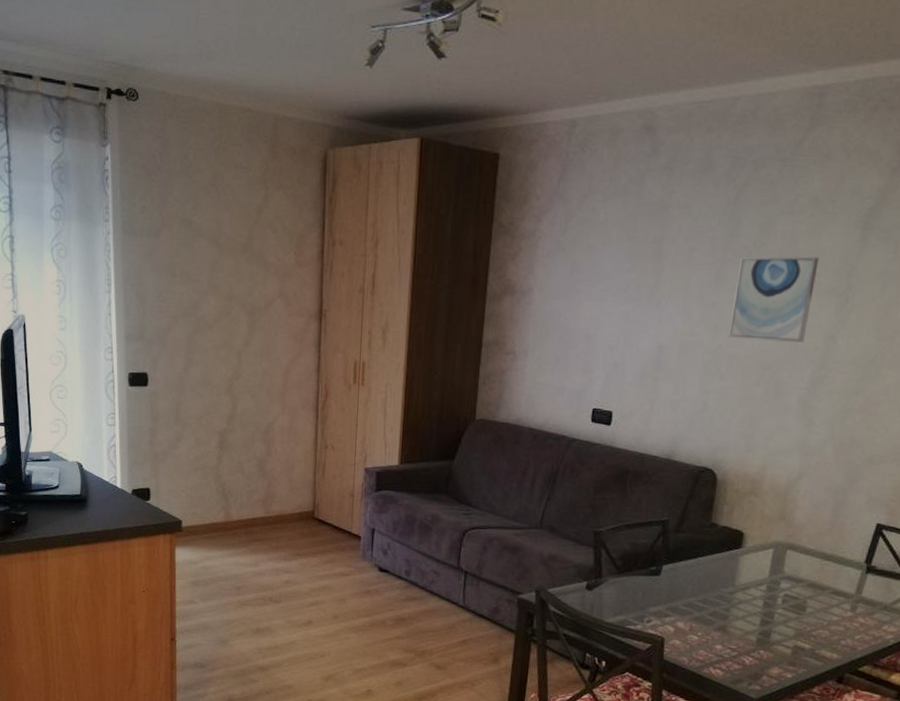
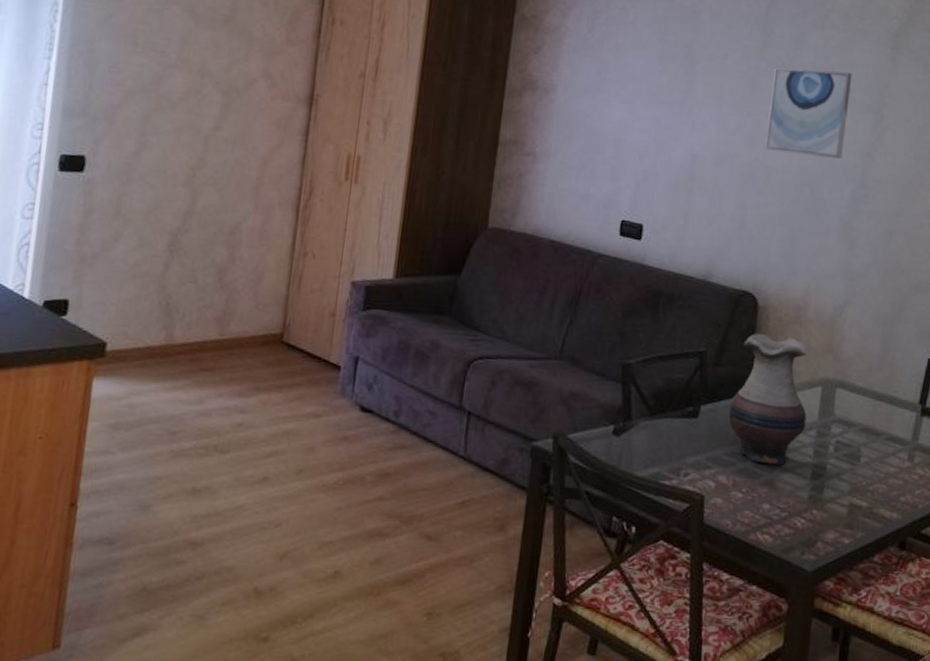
vase: none [687,503,761,614] -> present [728,333,807,465]

